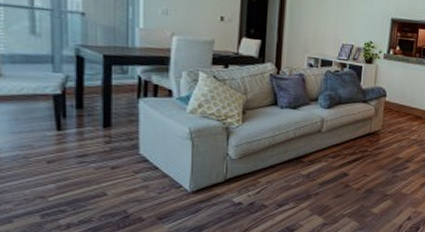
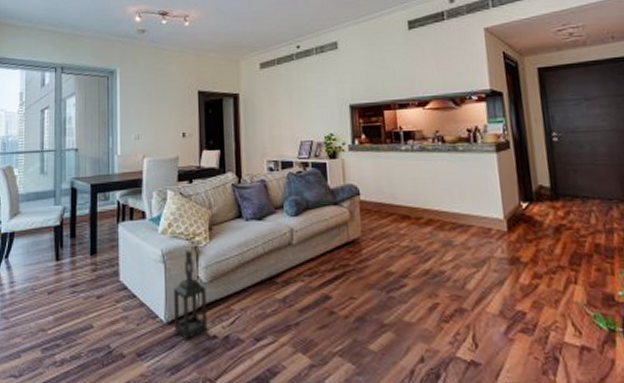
lantern: none [200,129,235,206] -> present [174,250,208,340]

